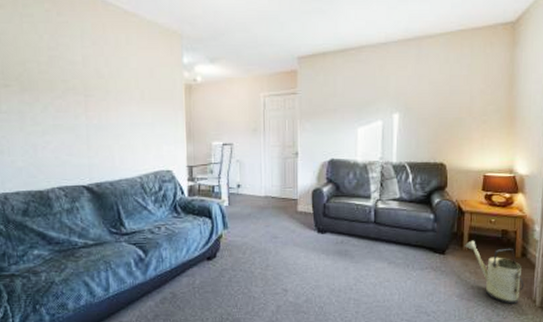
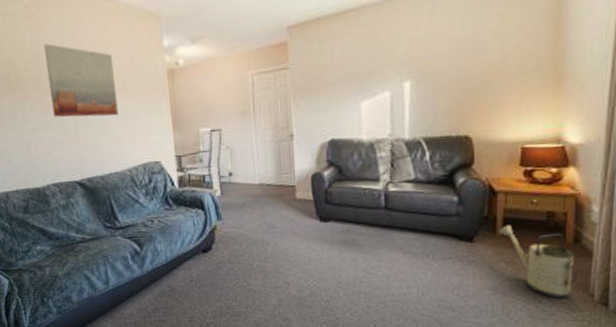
wall art: none [61,49,134,124] -> present [43,43,119,118]

